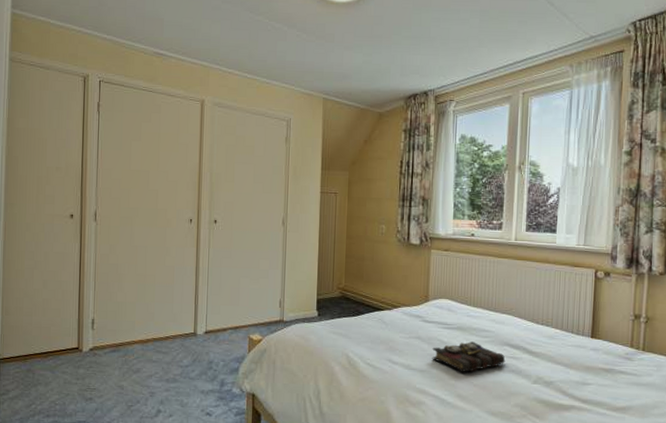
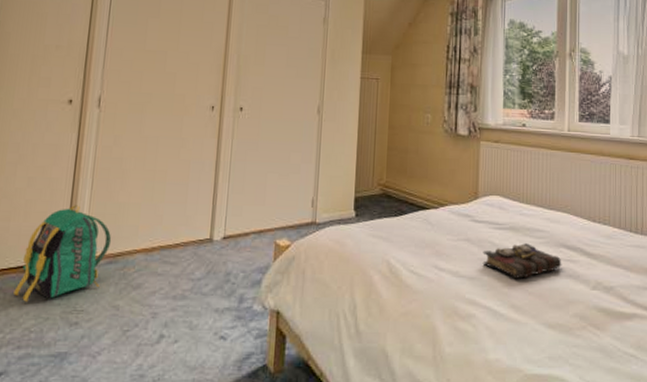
backpack: none [40,303,114,381] -> present [13,205,112,302]

